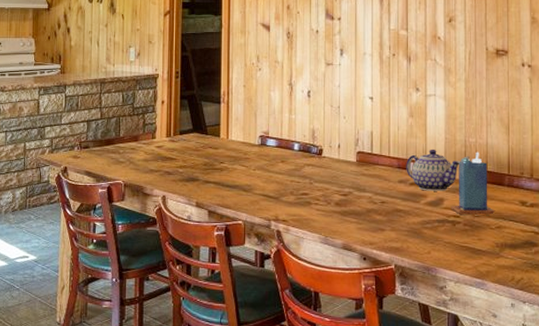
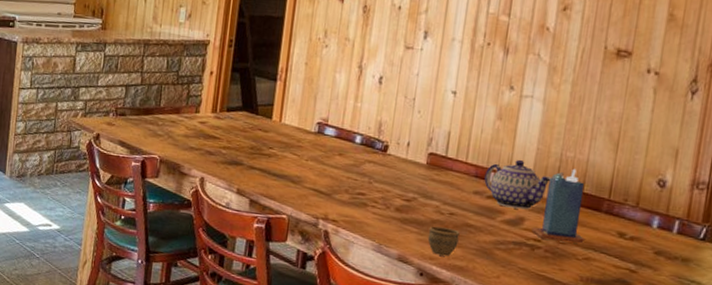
cup: none [366,215,392,240] -> present [427,226,460,257]

